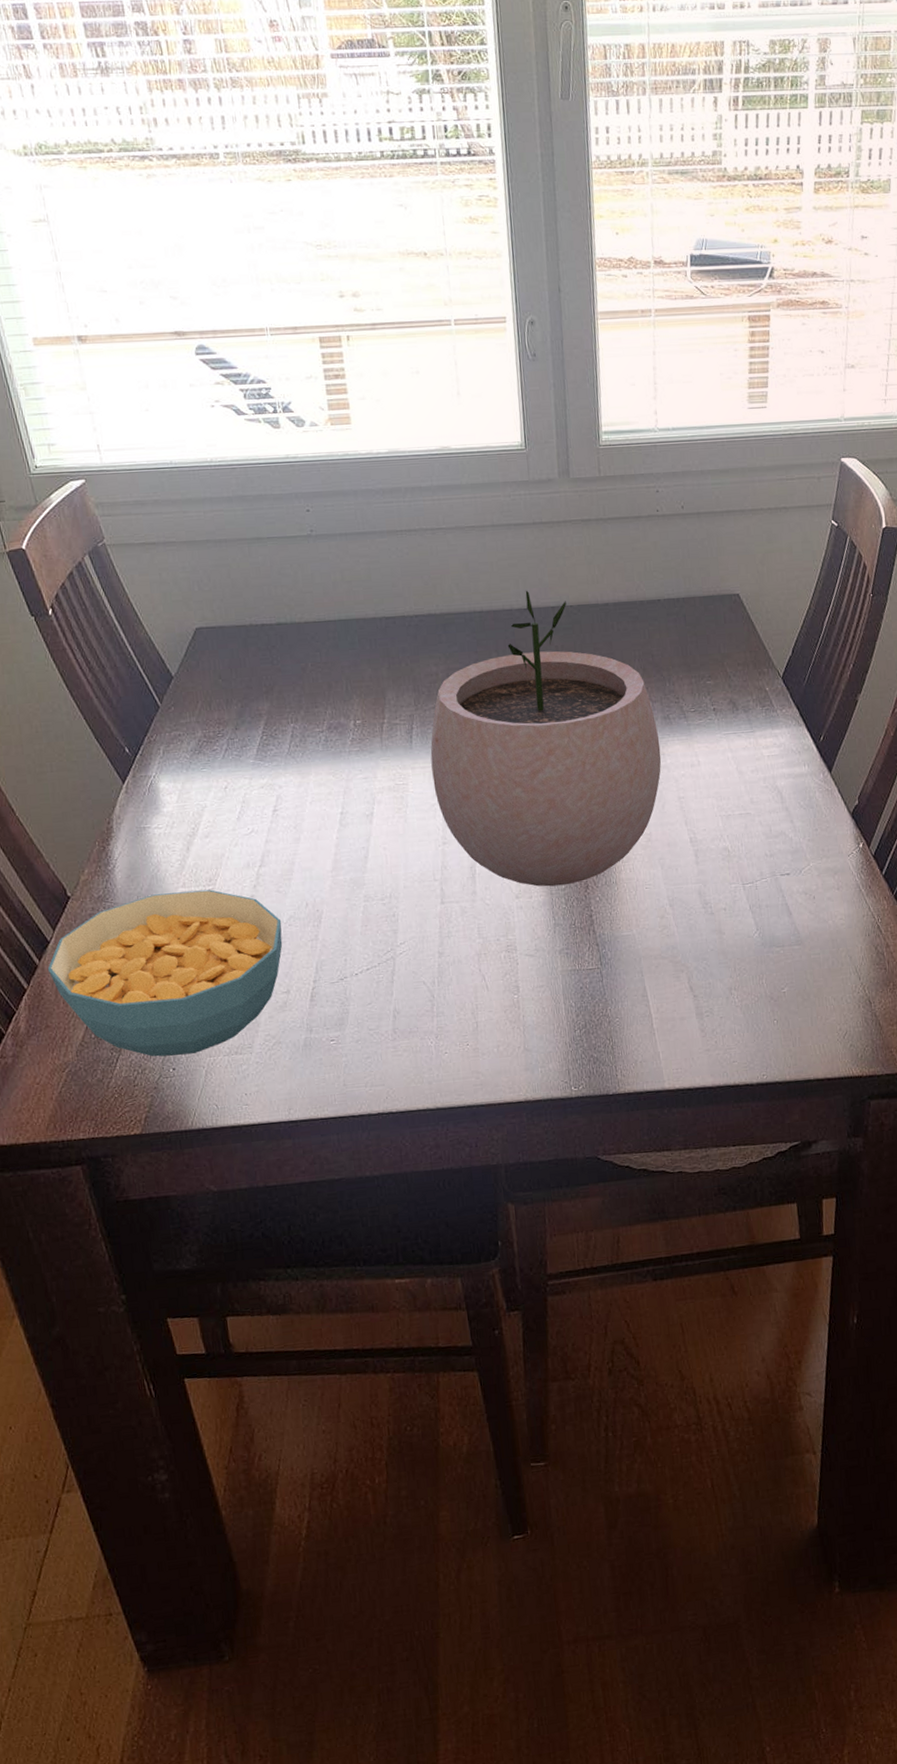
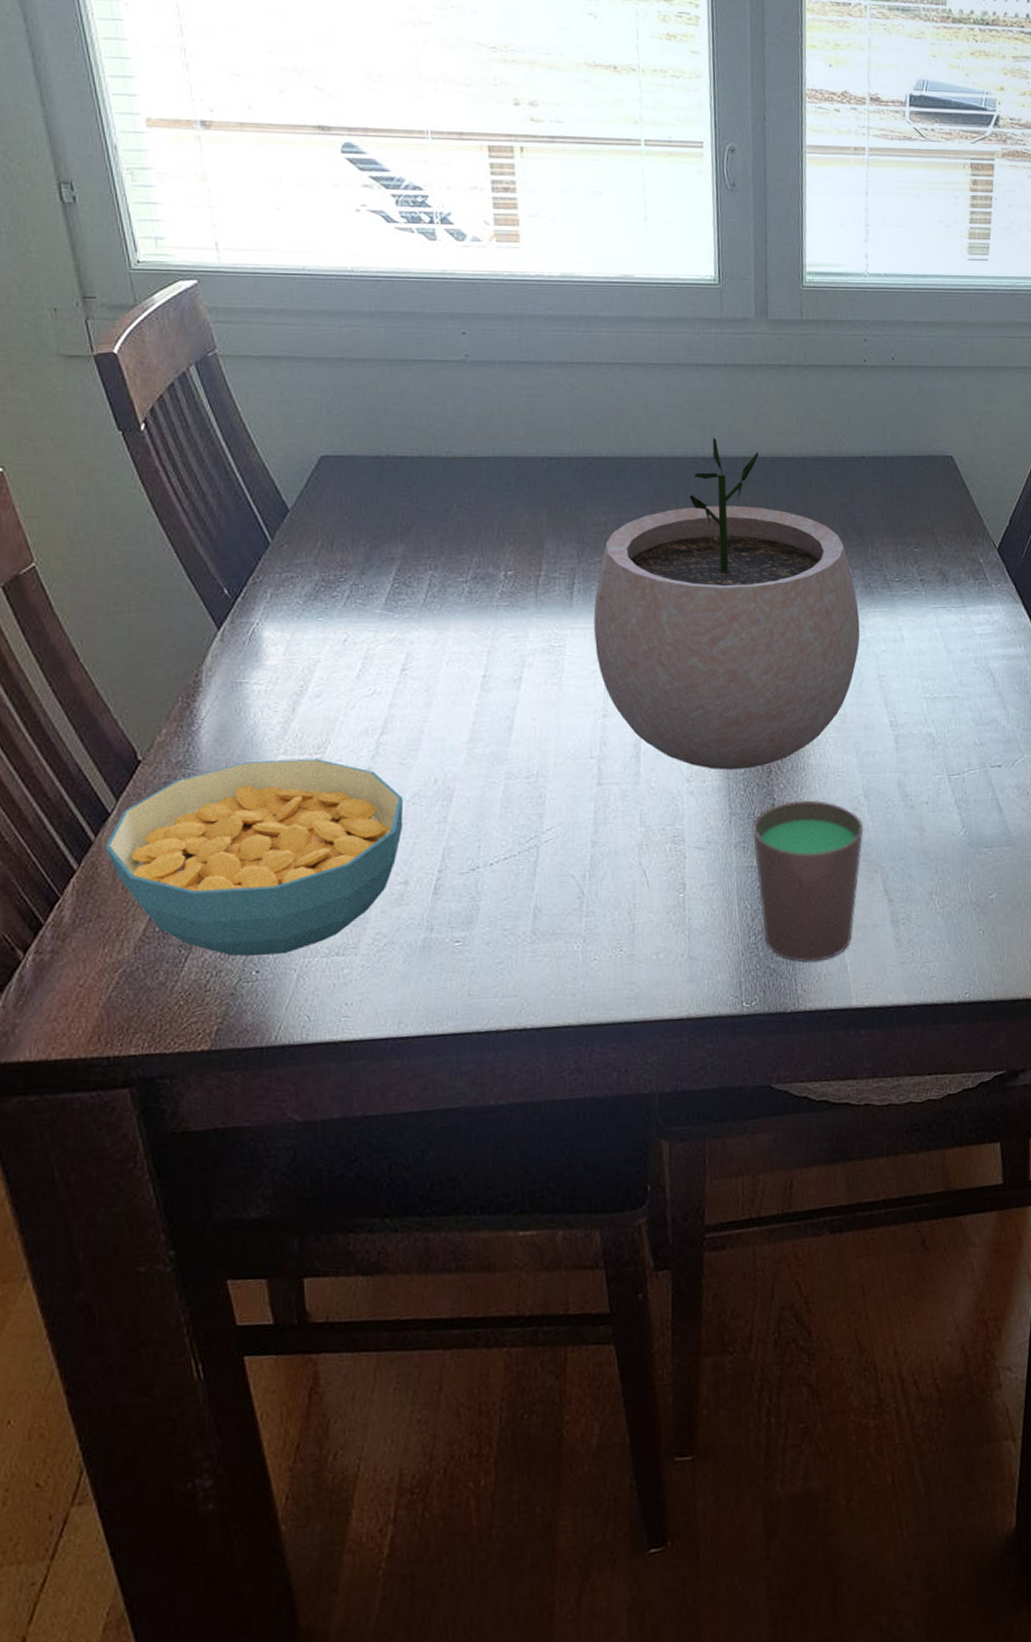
cup: none [574,910,670,1051] -> present [752,800,864,962]

